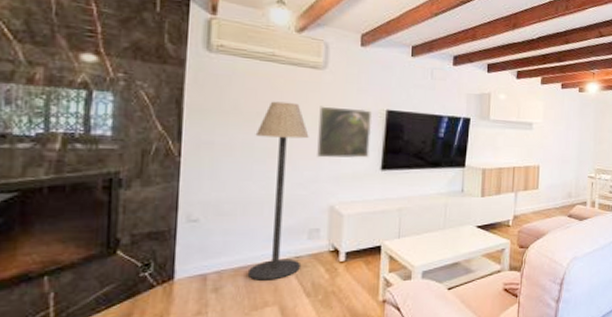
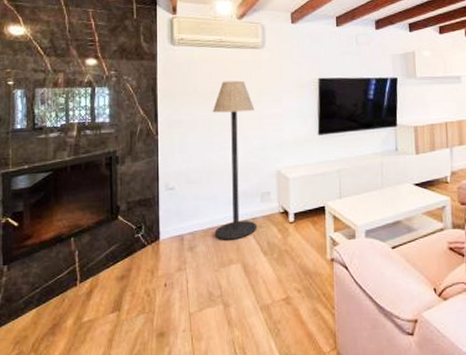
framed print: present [317,106,373,159] -> none [261,79,307,128]

